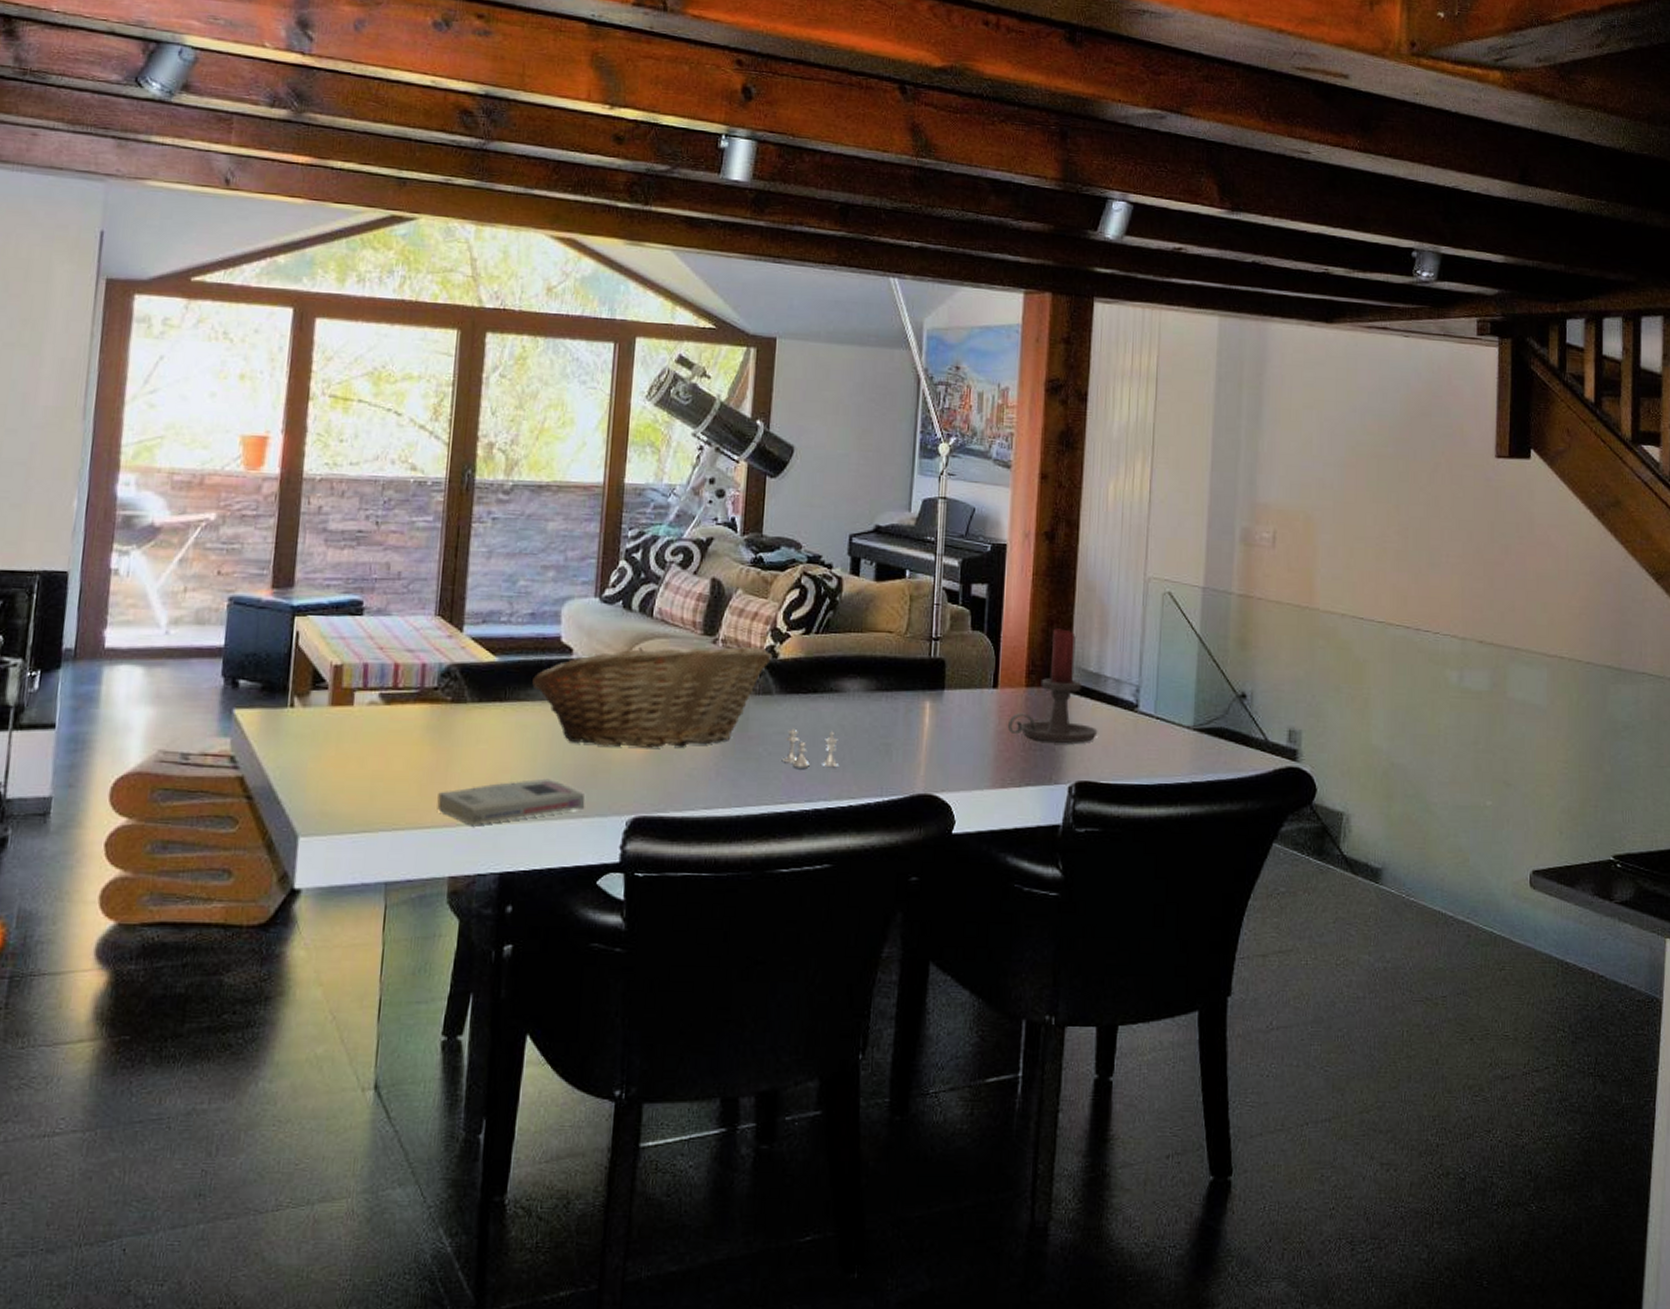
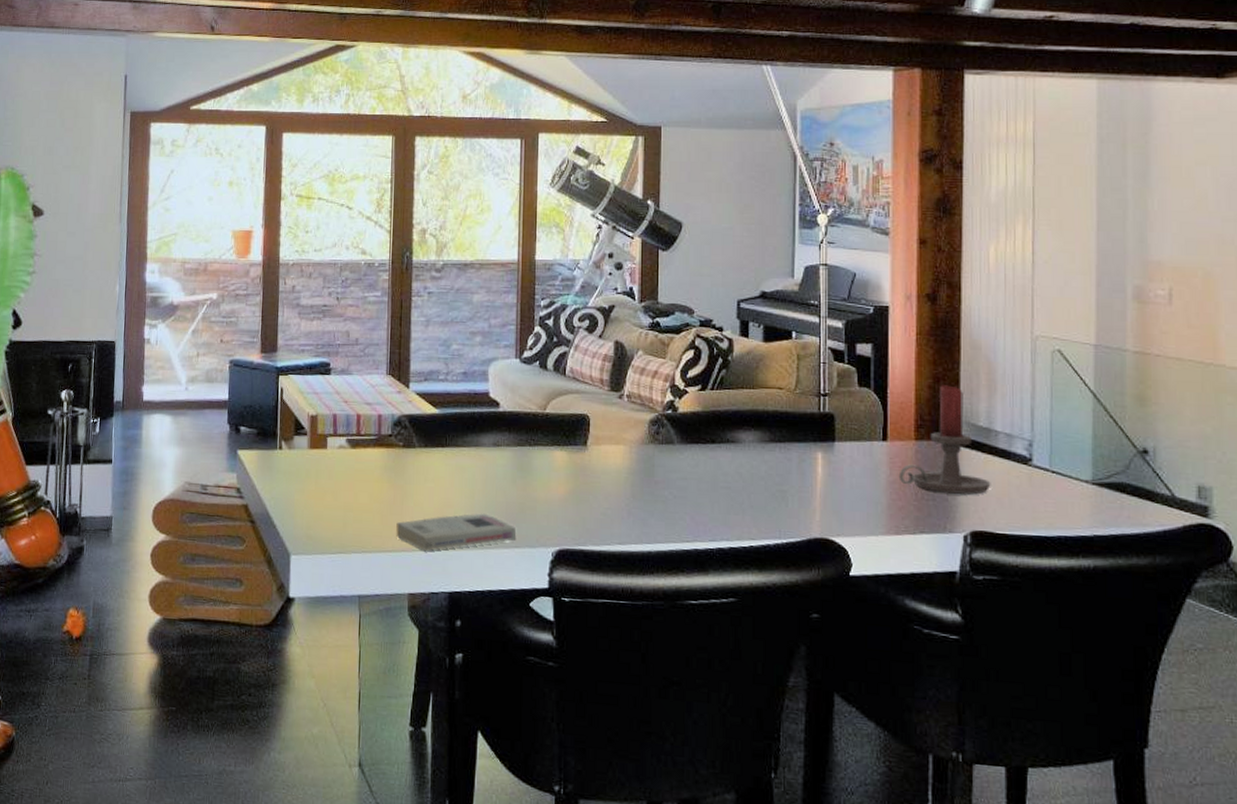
fruit basket: present [532,646,773,748] -> none [467,401,673,489]
salt and pepper shaker set: present [781,728,838,768] -> none [686,475,738,511]

